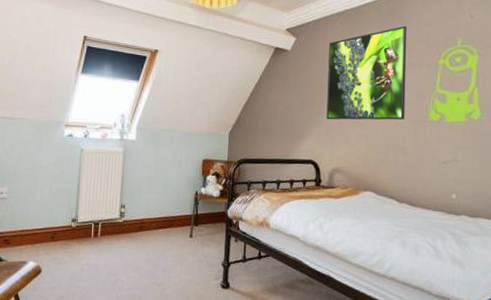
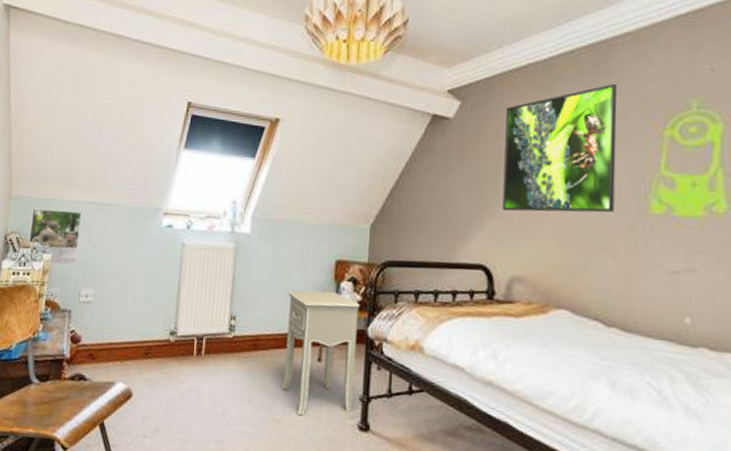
nightstand: none [161,183,222,280] -> present [280,290,360,416]

